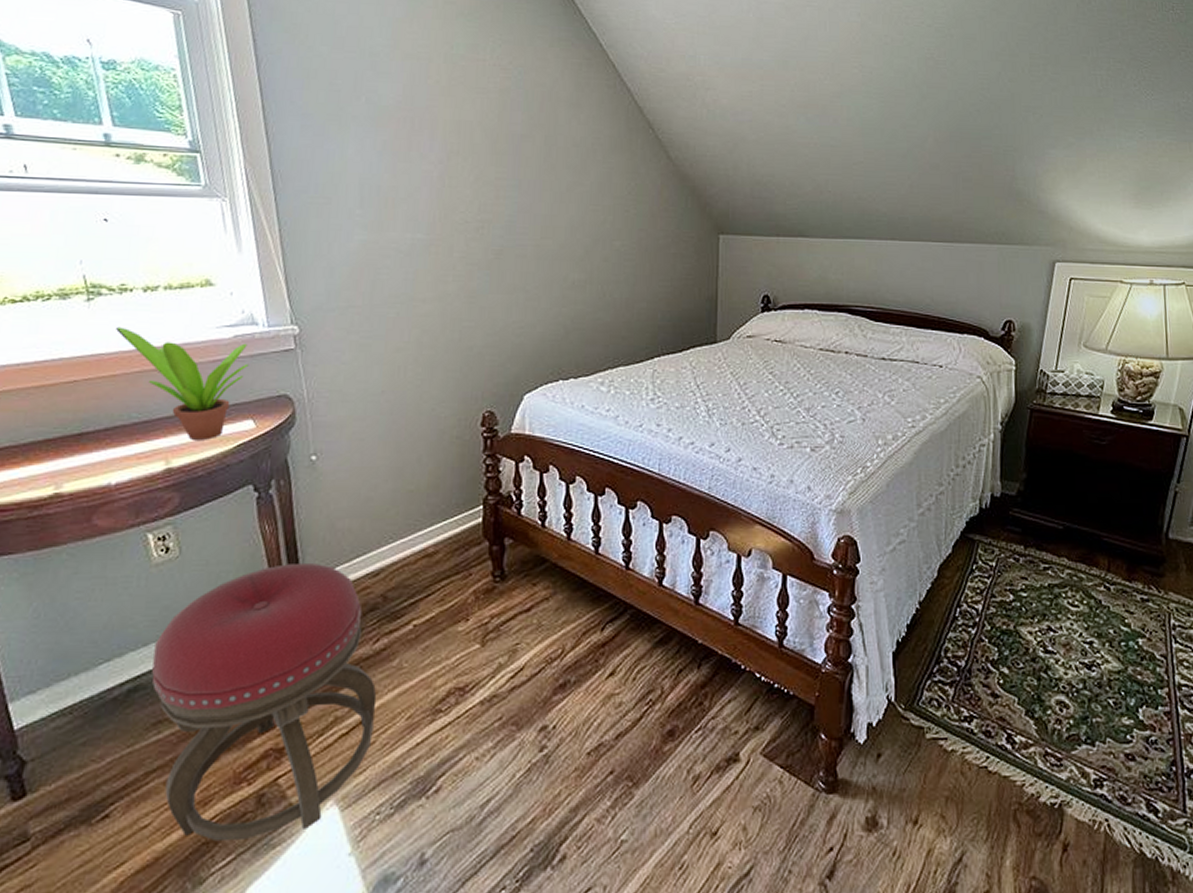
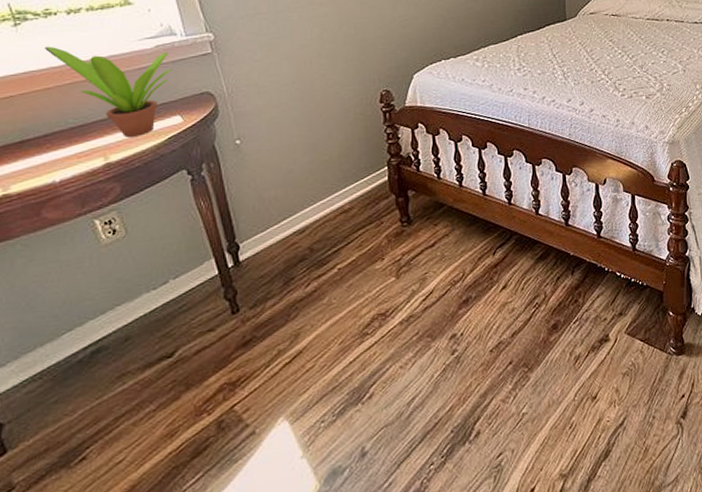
stool: present [151,564,377,842] -> none [112,228,313,465]

